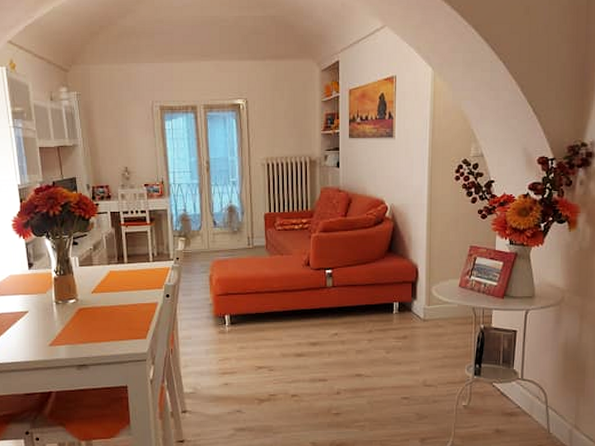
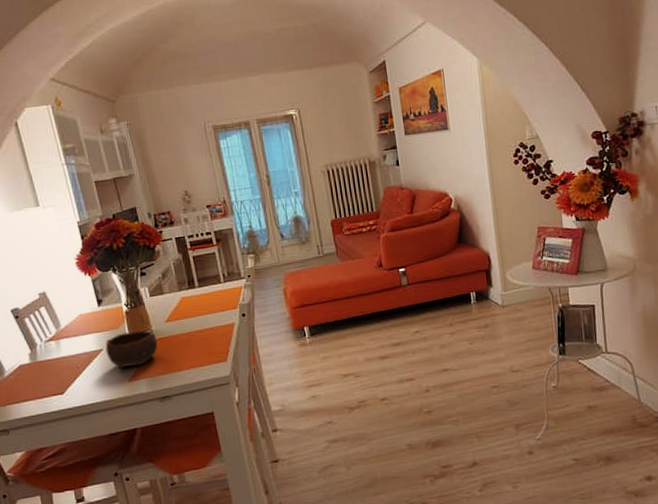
bowl: none [31,298,82,332] -> present [105,330,158,369]

